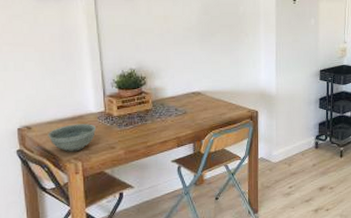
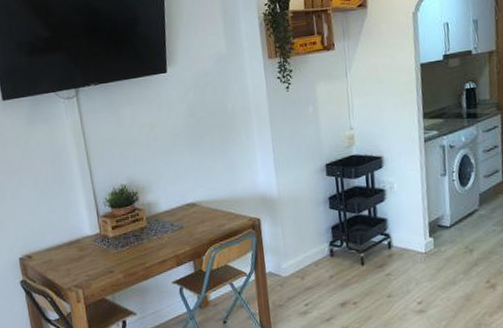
bowl: present [47,124,97,152] -> none [47,247,94,280]

